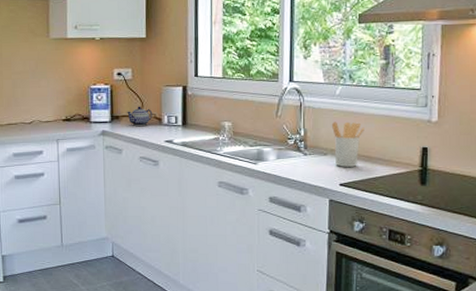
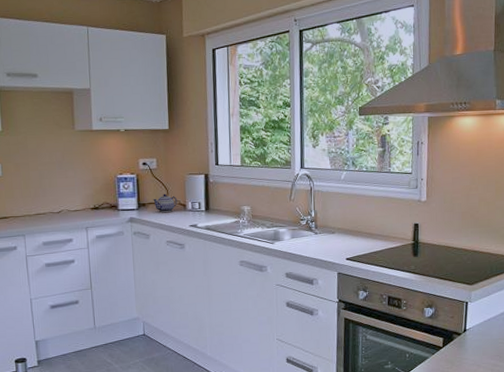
utensil holder: present [331,122,364,167] -> none [338,203,366,243]

